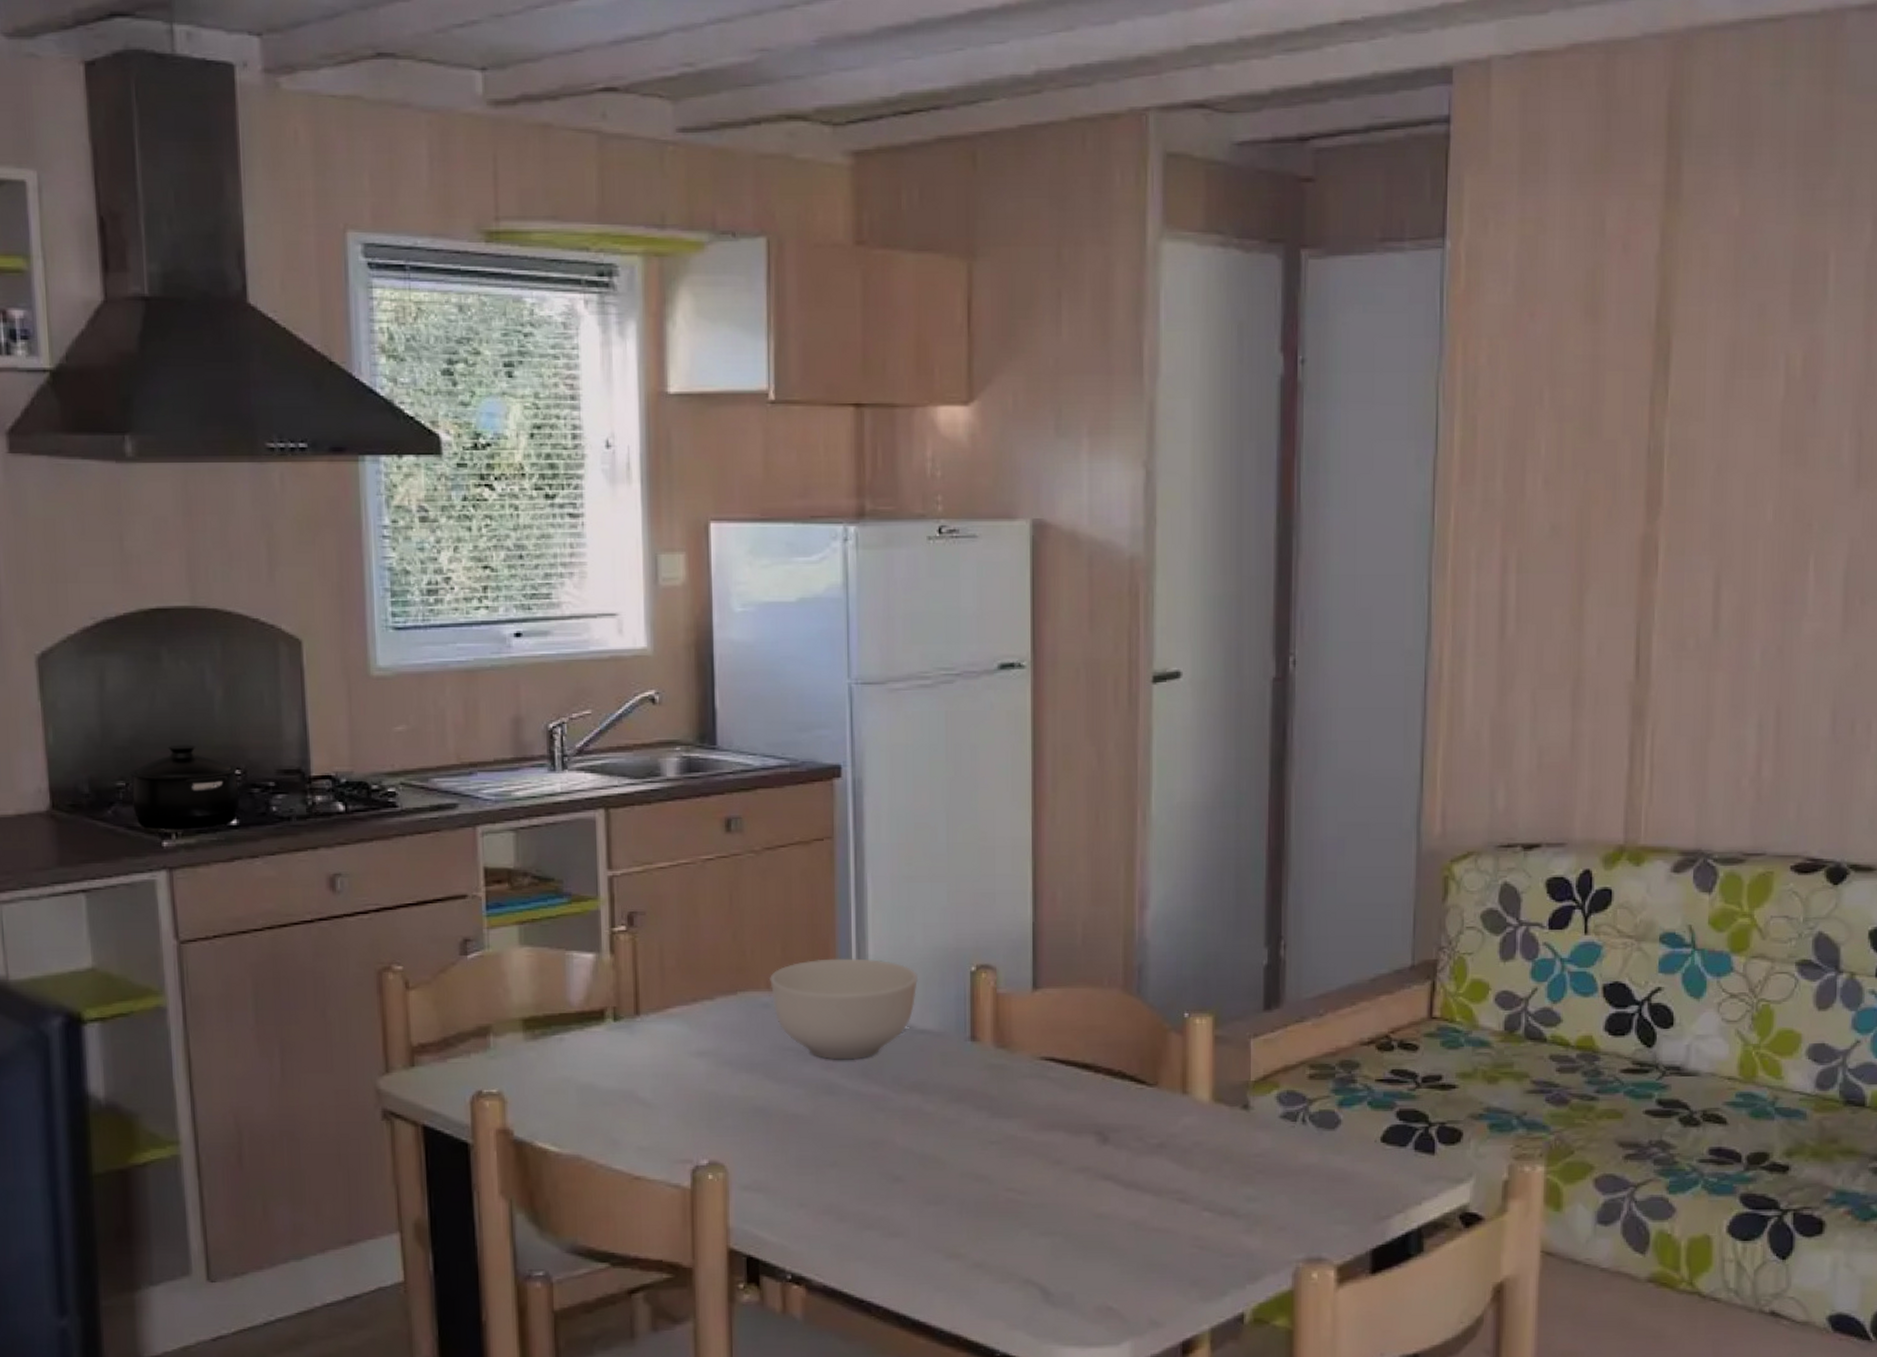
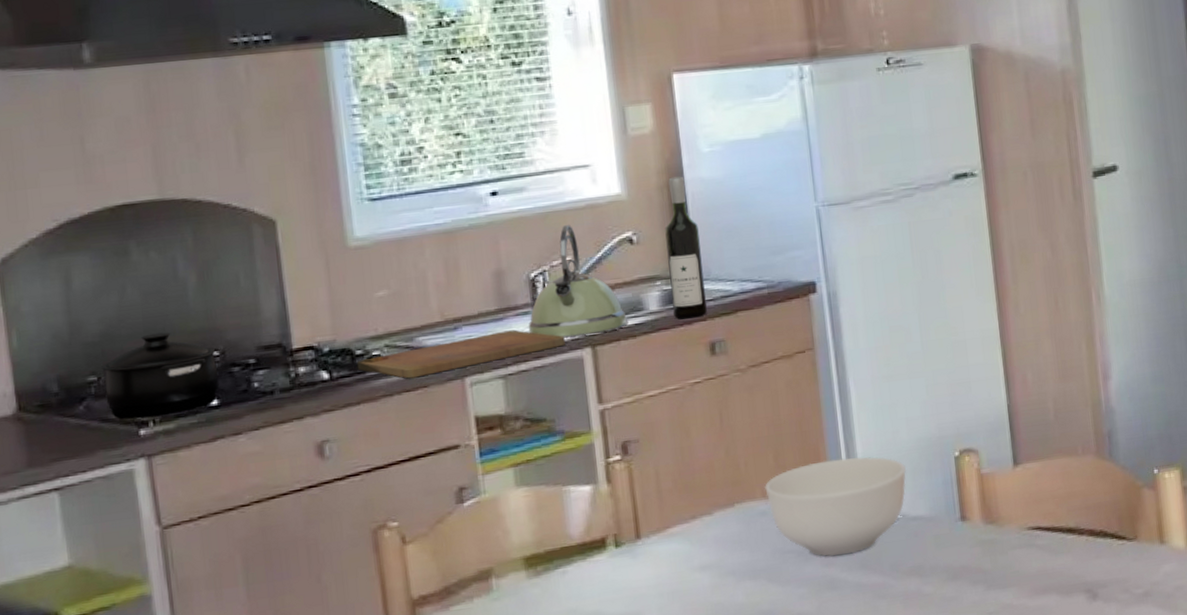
cutting board: none [372,781,579,820] -> present [356,329,565,379]
kettle: none [543,676,644,796] -> present [528,225,629,338]
bottle: none [689,636,725,790] -> present [665,176,707,319]

